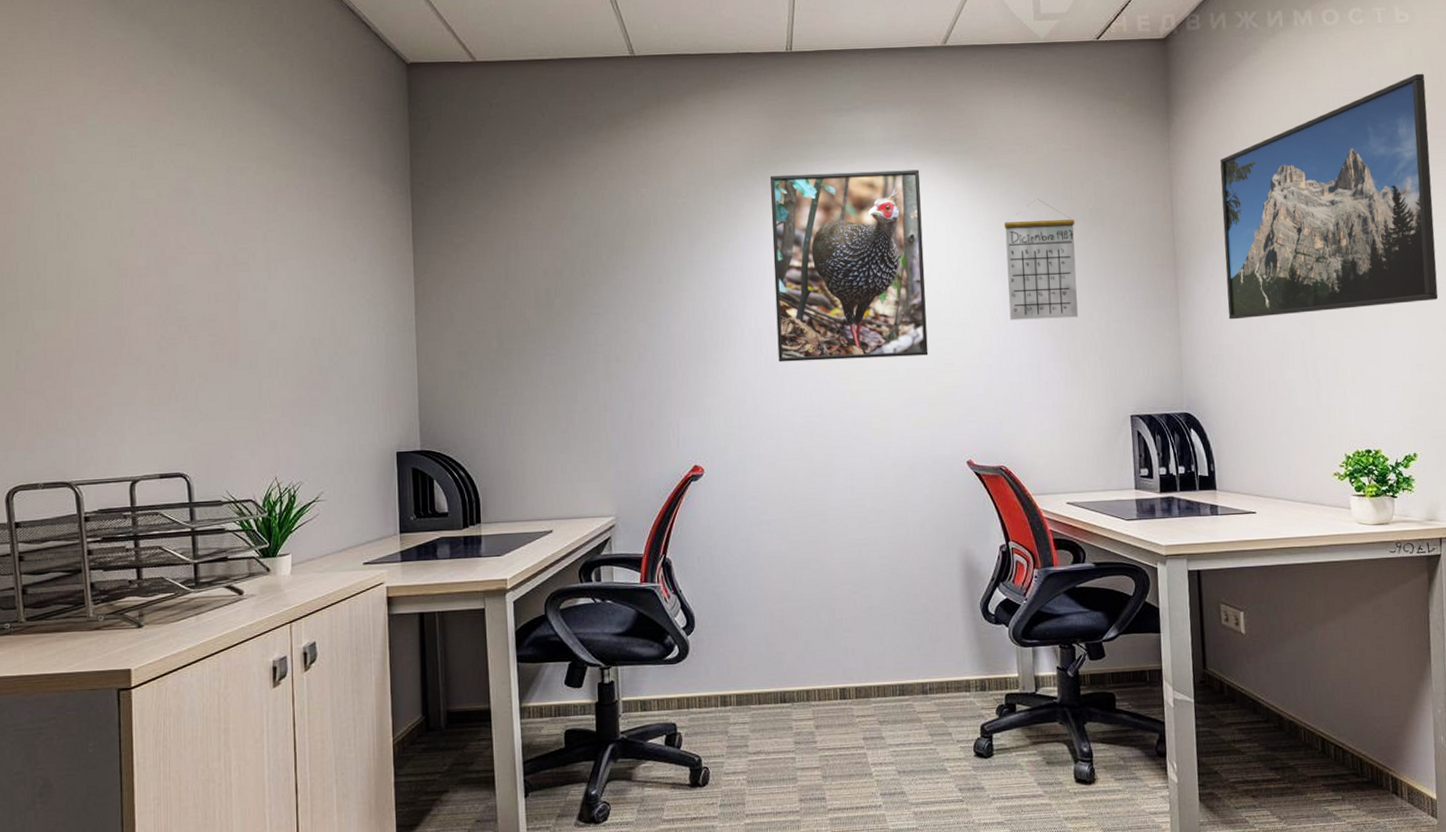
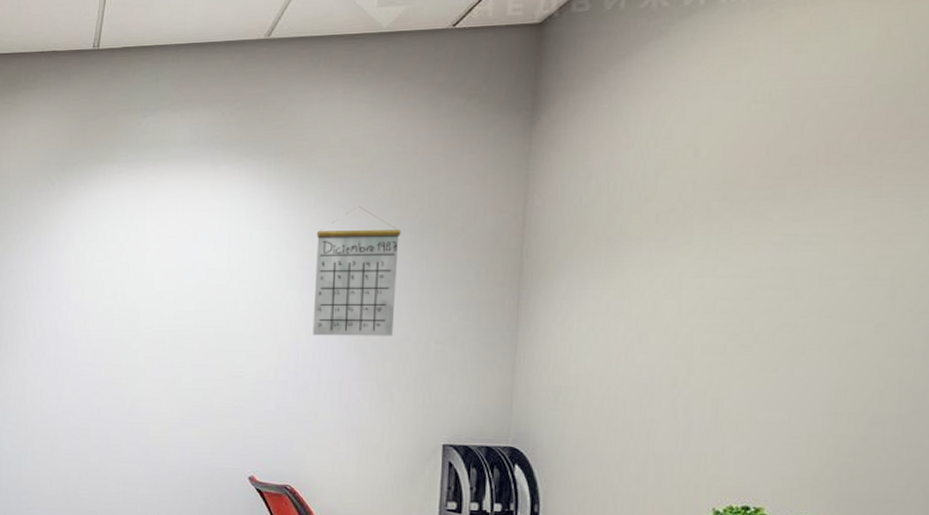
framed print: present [770,169,929,362] -> none [60,173,227,367]
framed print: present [1220,73,1439,320] -> none [580,58,905,348]

